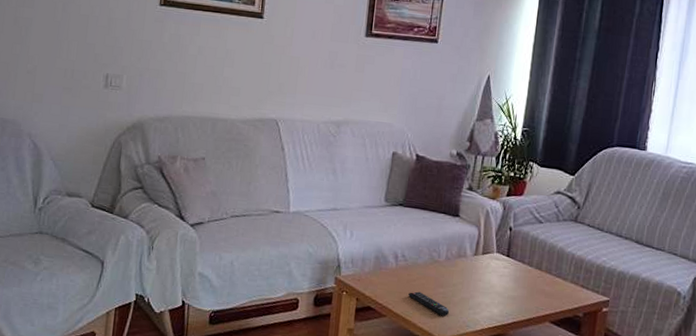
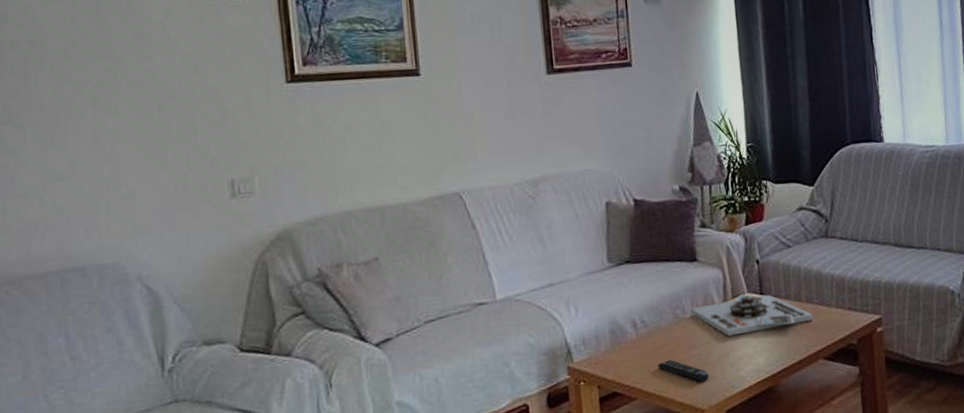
board game: none [445,253,550,288] -> present [691,294,814,337]

